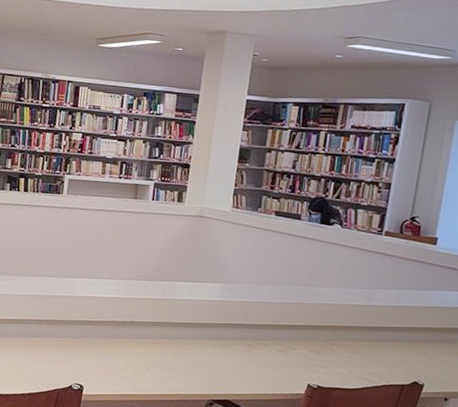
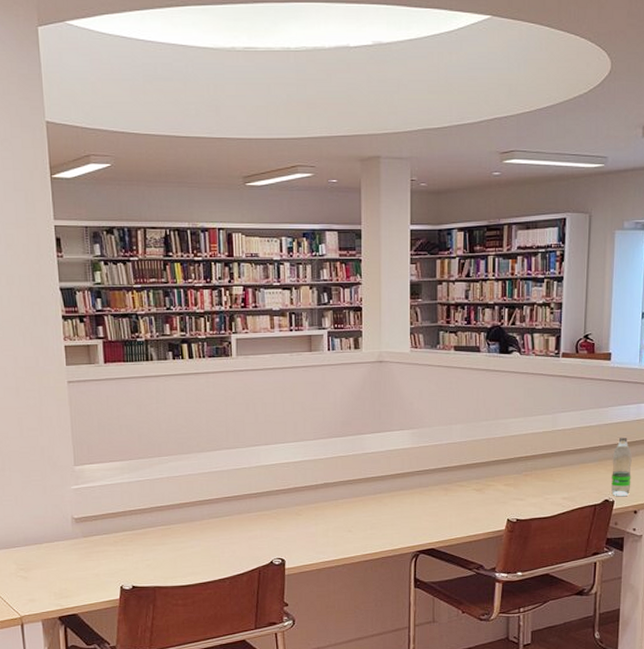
bottle: none [422,321,449,381] -> present [611,437,632,496]

